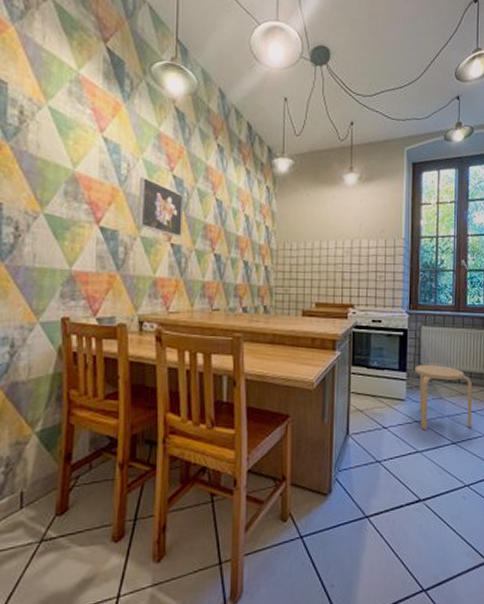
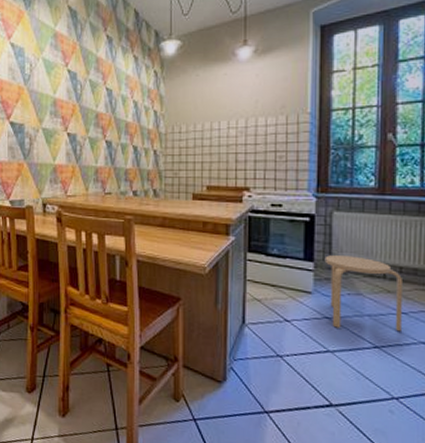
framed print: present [138,176,184,238] -> none [39,74,78,127]

